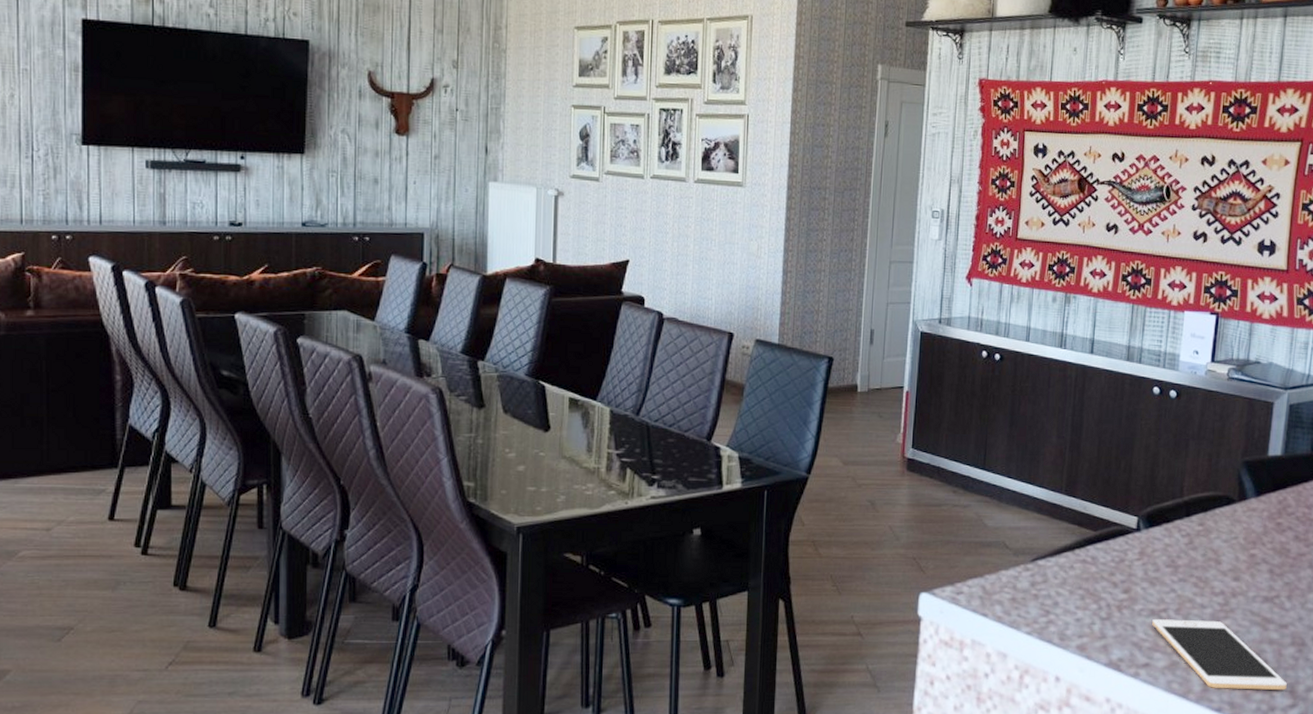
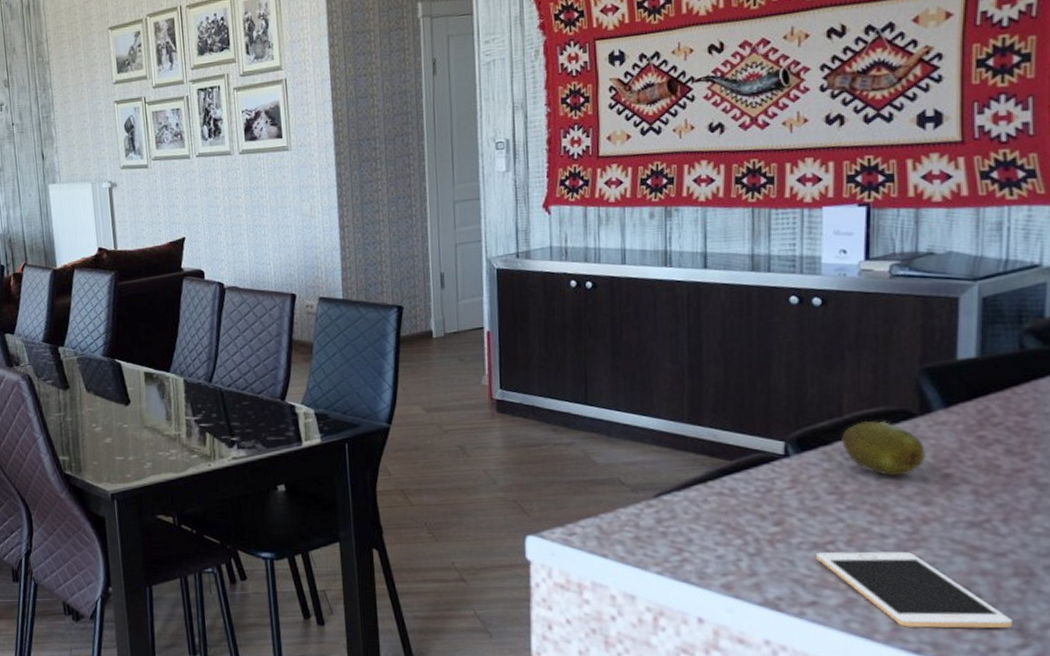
fruit: none [1180,503,1240,554] -> present [842,420,926,477]

